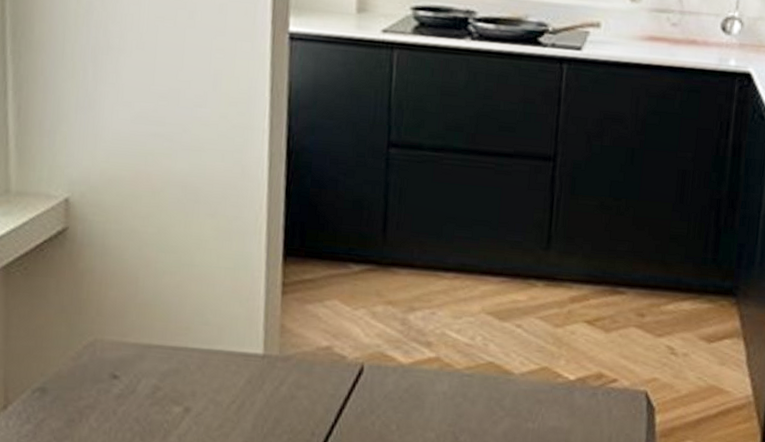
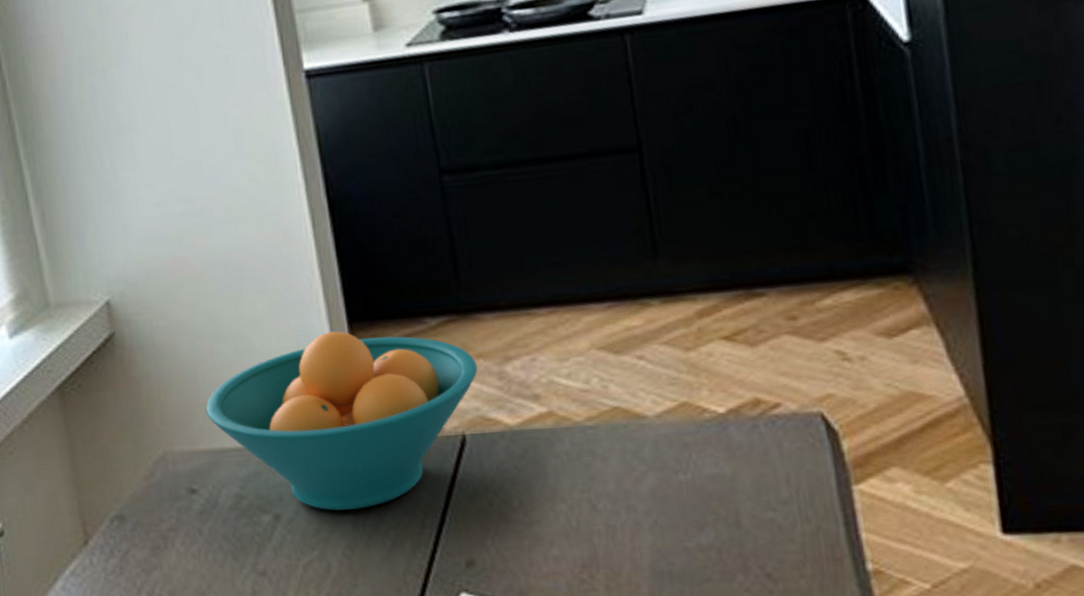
fruit bowl: none [140,261,386,413] -> present [205,331,478,511]

